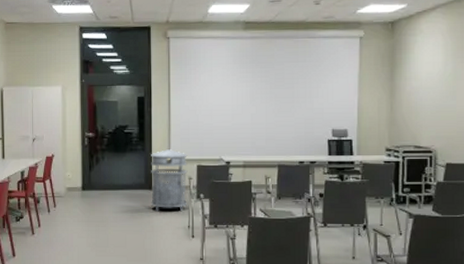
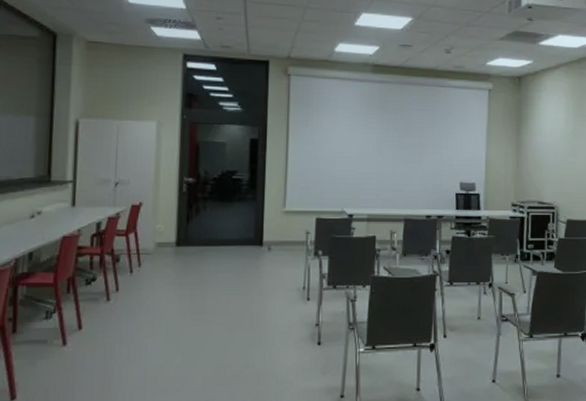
trash can: present [150,149,188,212] -> none [259,199,306,271]

